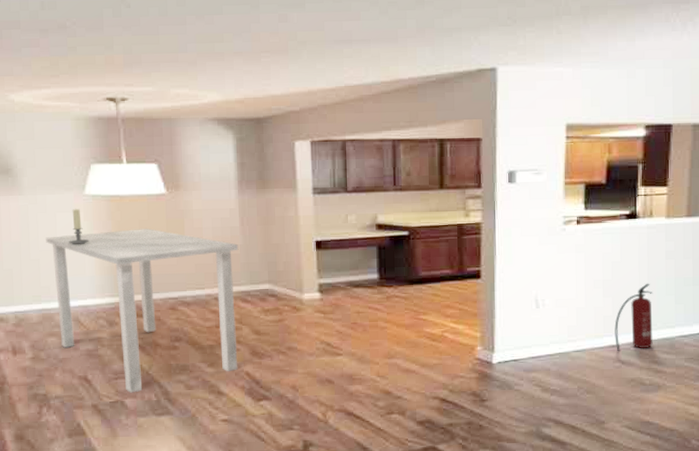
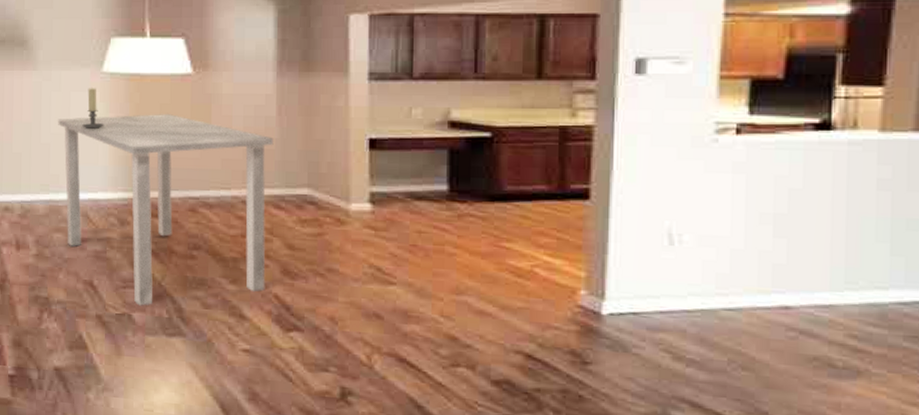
fire extinguisher: present [614,283,653,351] -> none [789,222,853,315]

